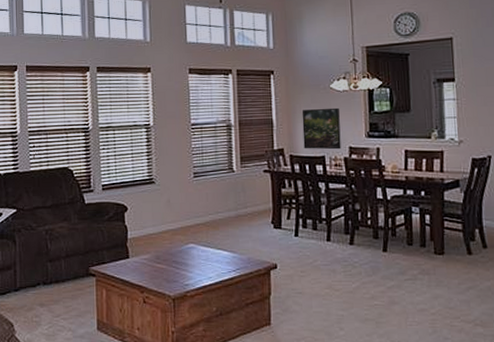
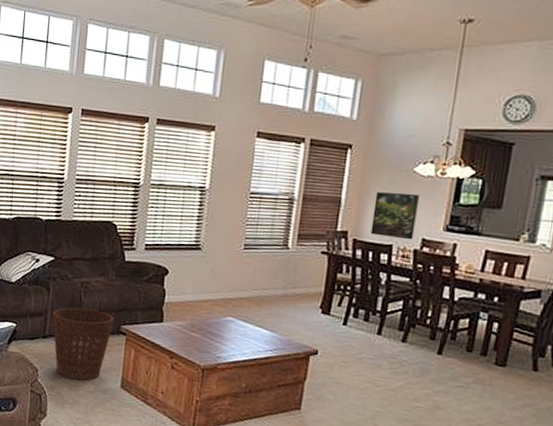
basket: none [21,255,83,329] -> present [52,308,115,380]

